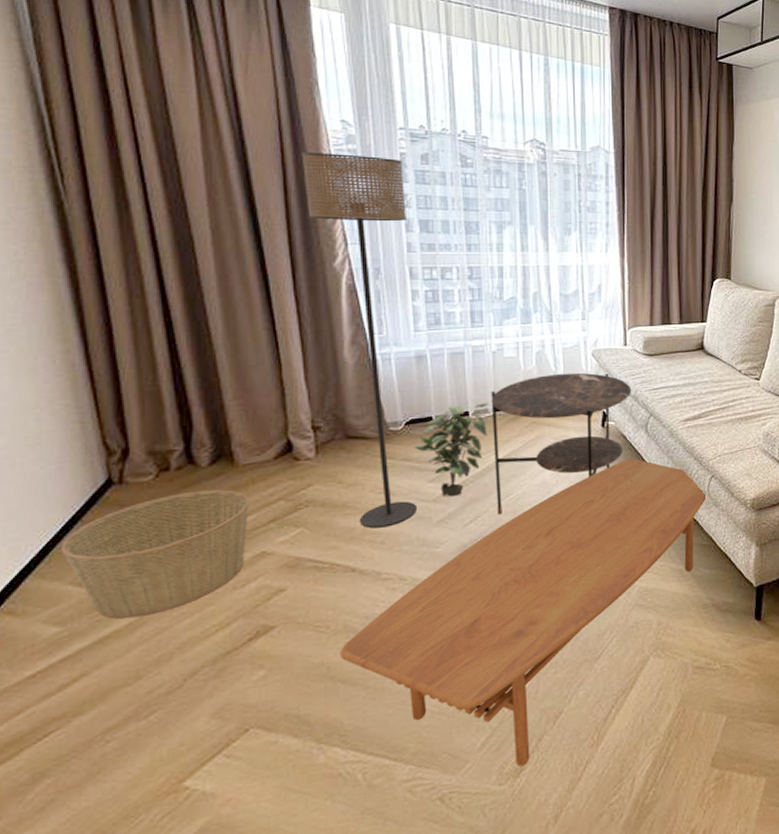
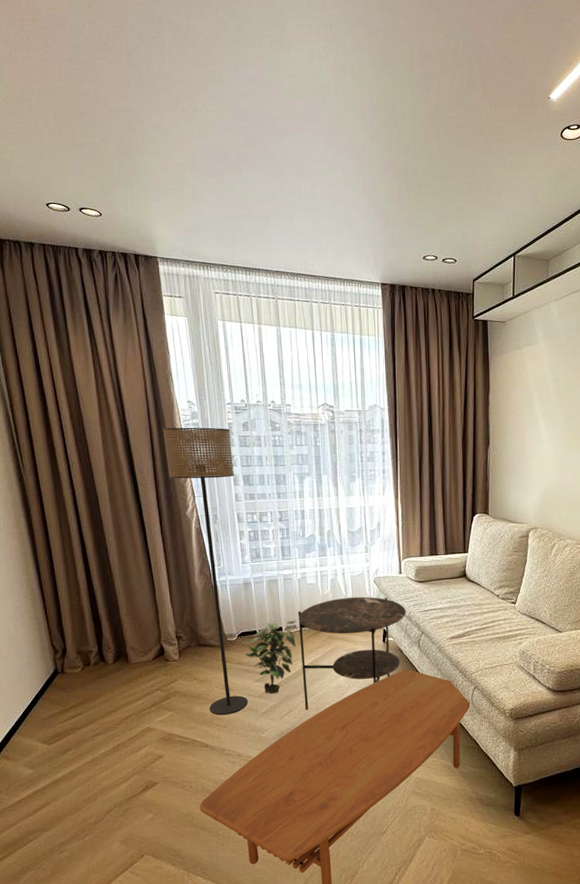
basket: present [61,489,250,619] -> none [31,680,139,768]

